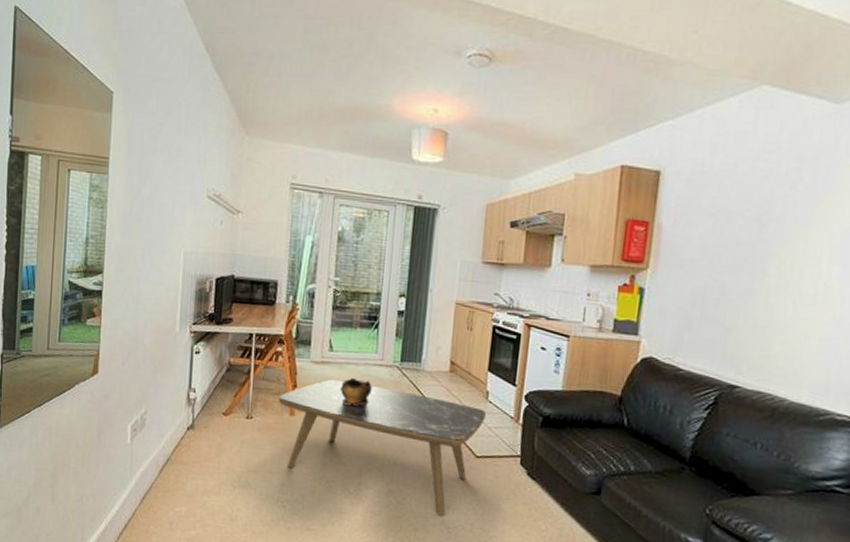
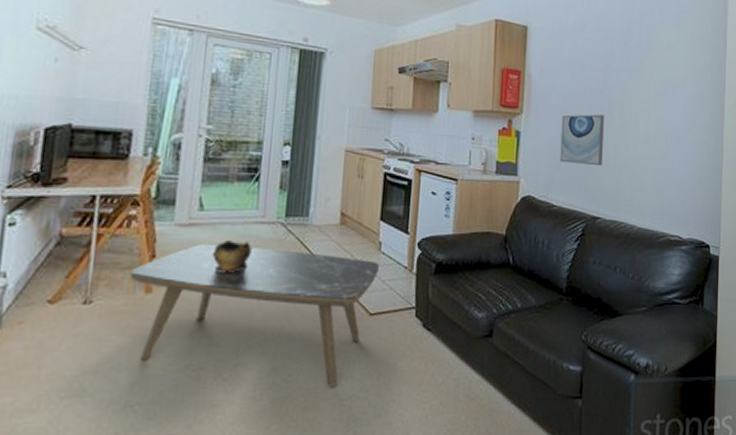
wall art: none [691,270,755,330] -> present [560,114,604,167]

